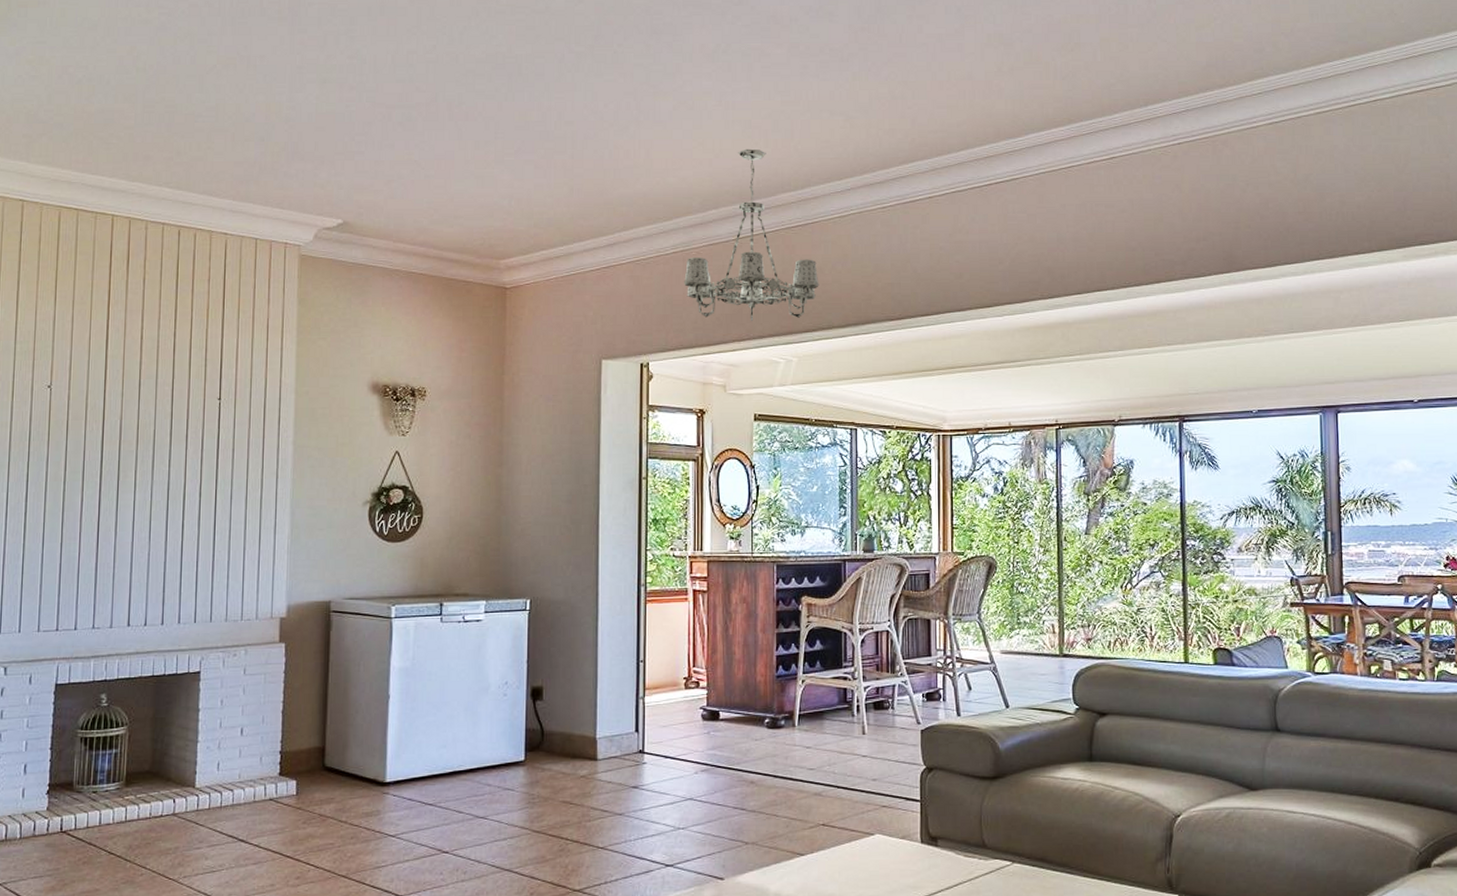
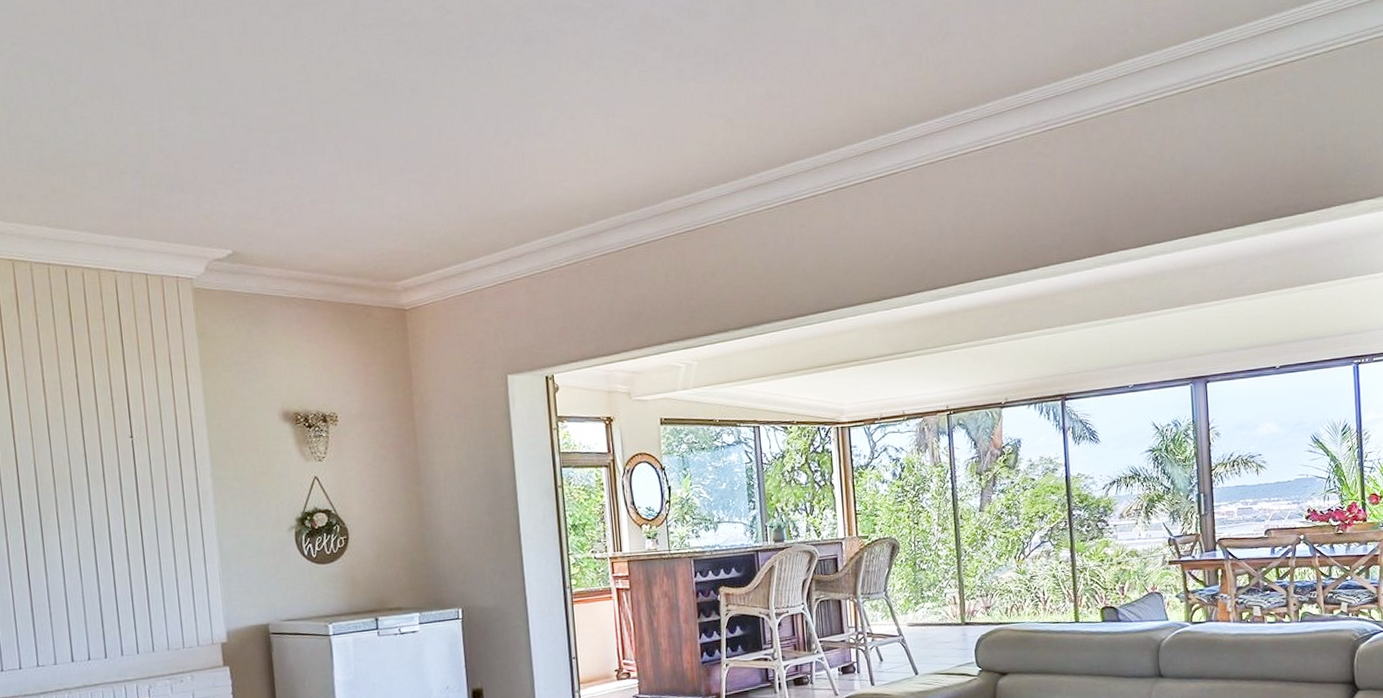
chandelier: present [684,148,819,321] -> none [580,156,713,328]

